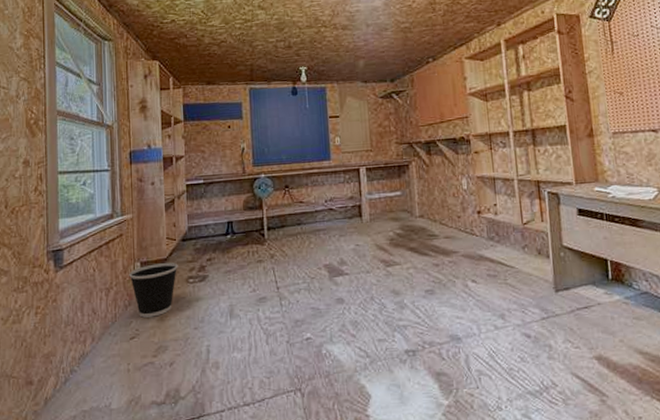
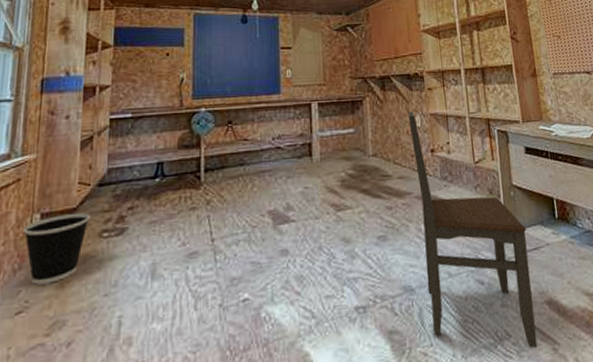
dining chair: none [454,174,585,398] -> present [408,111,538,348]

